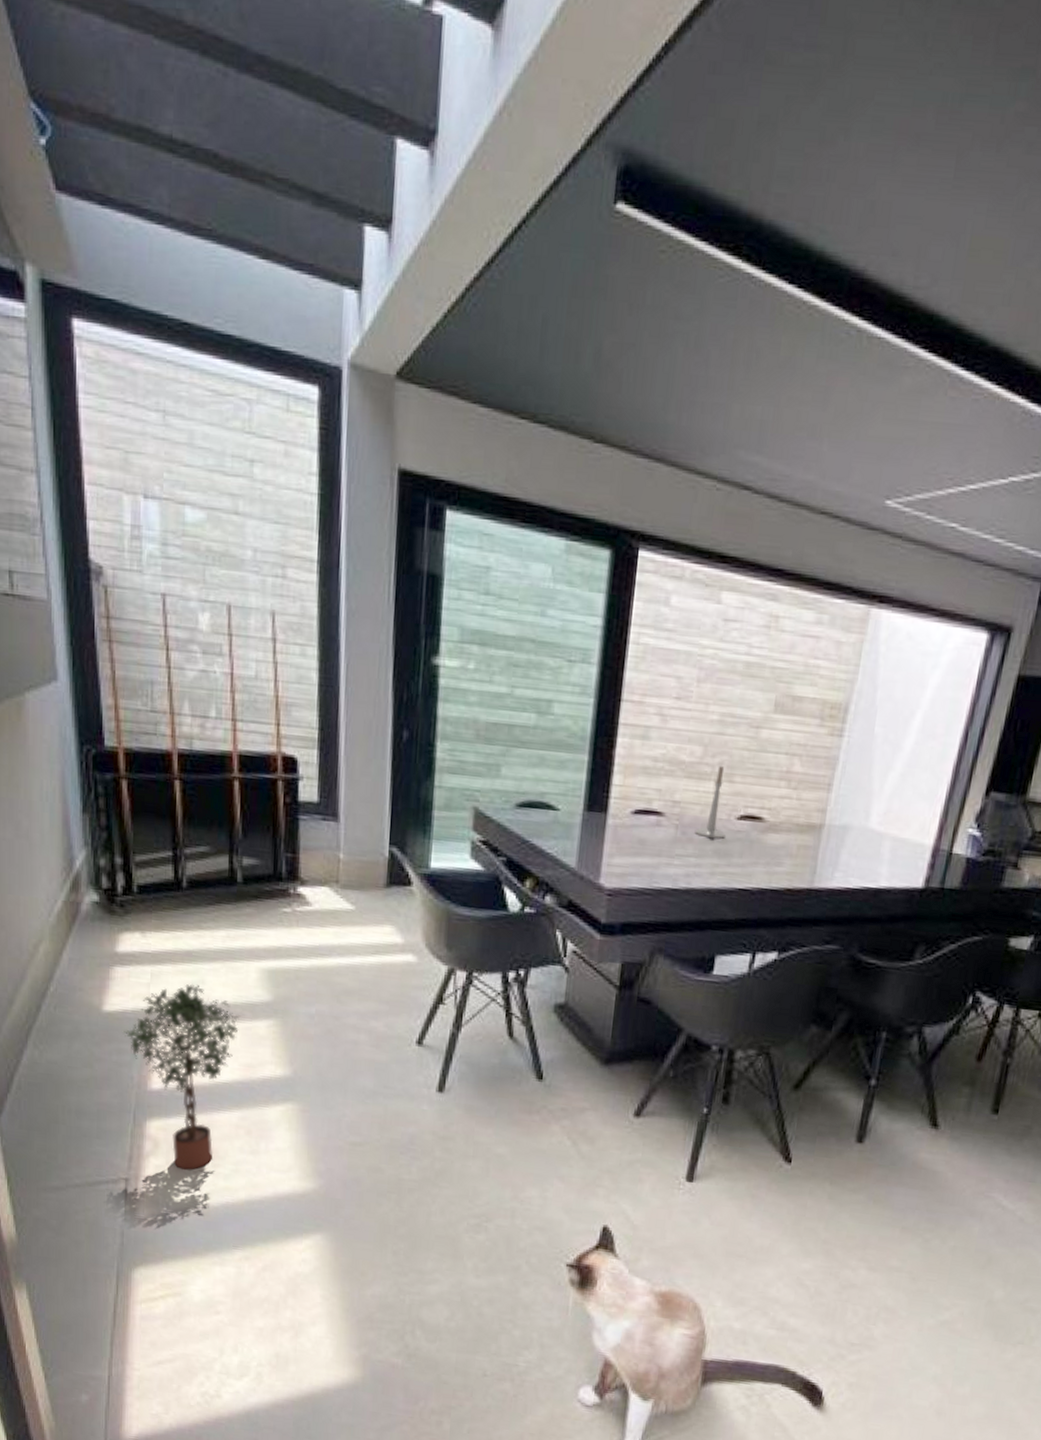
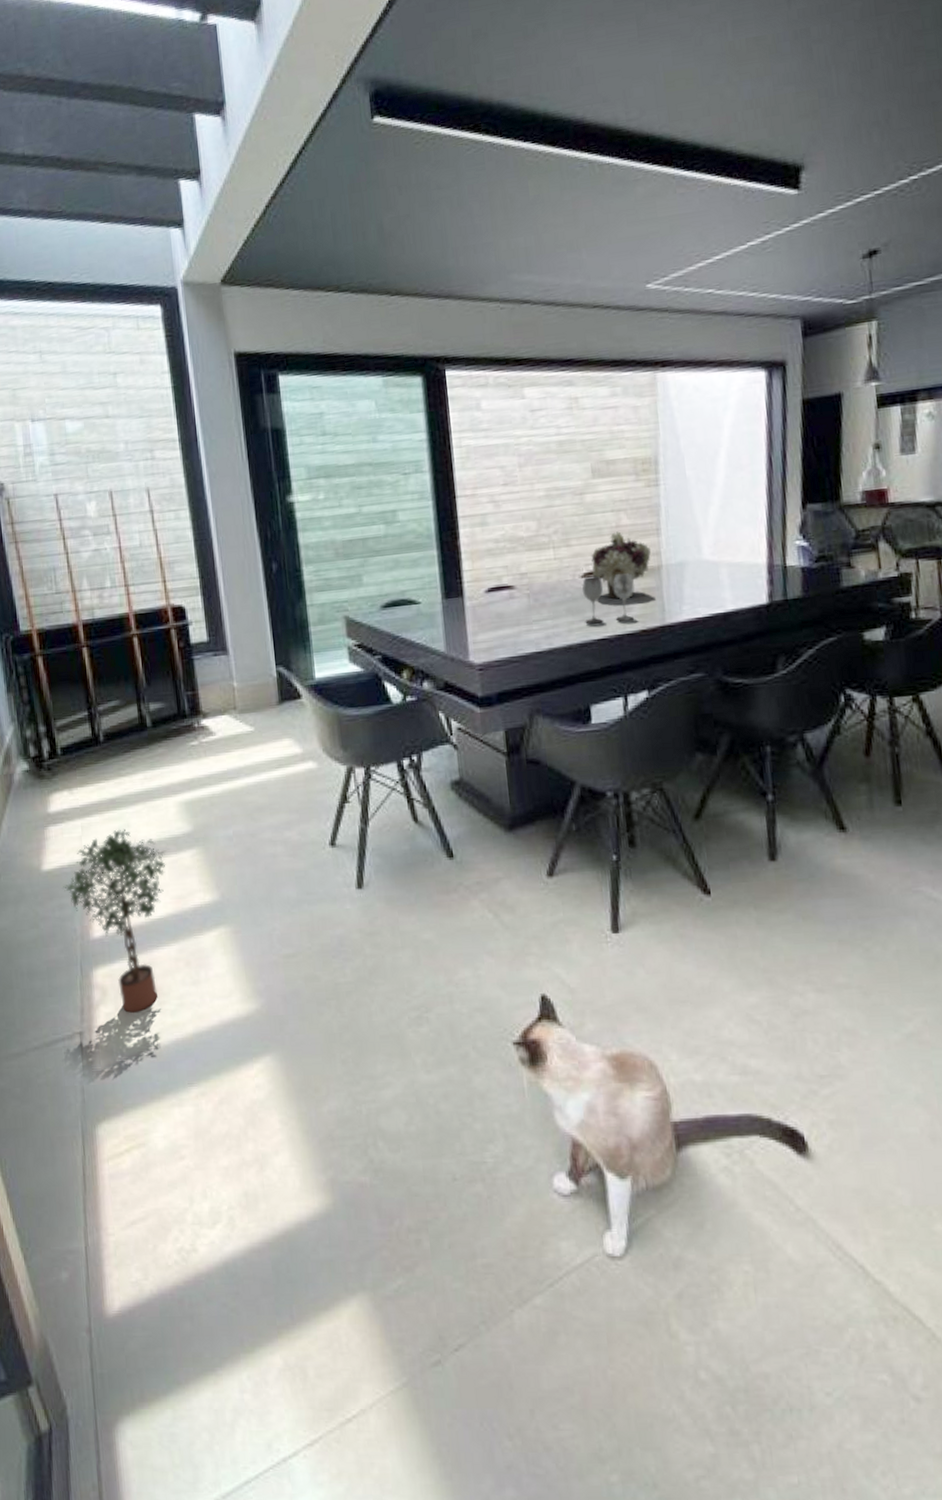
candlestick: present [695,766,725,840] -> none [545,534,574,600]
wineglass: none [730,819,792,877] -> present [582,573,636,624]
flower arrangement: none [750,777,817,853] -> present [591,531,651,600]

